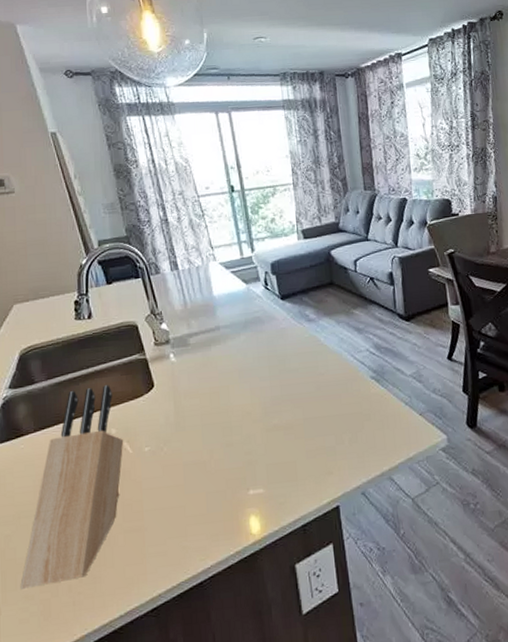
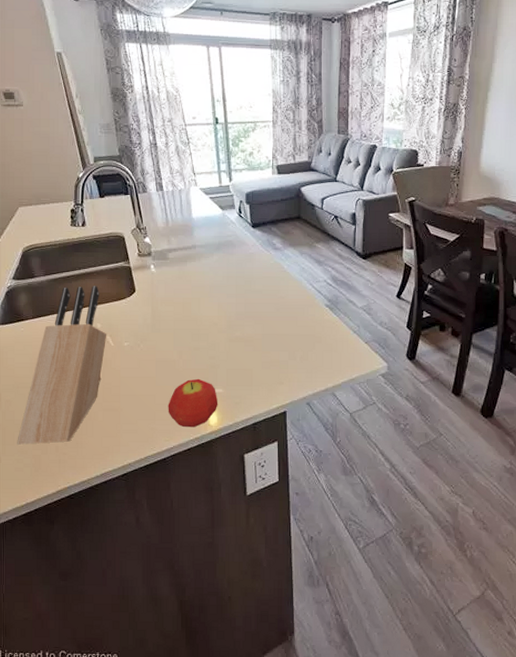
fruit: none [200,479,260,541] -> present [168,378,218,428]

